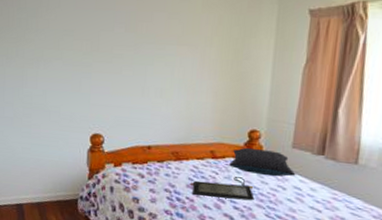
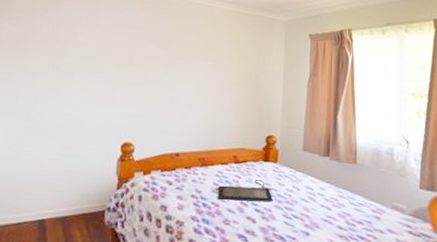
pillow: present [229,147,296,177] -> none [250,151,307,178]

